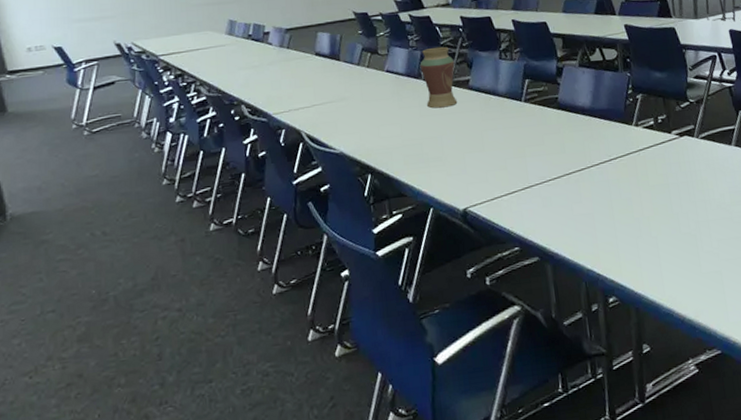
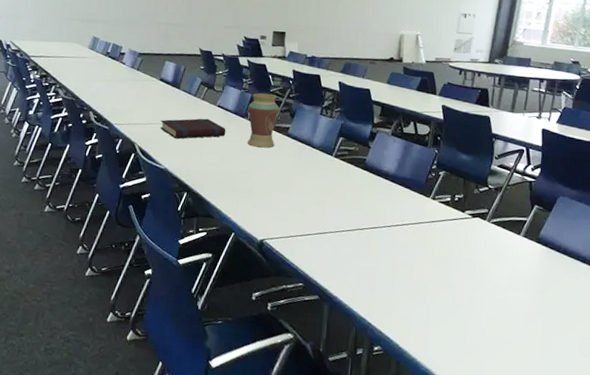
book: none [325,87,402,117] -> present [159,118,226,139]

